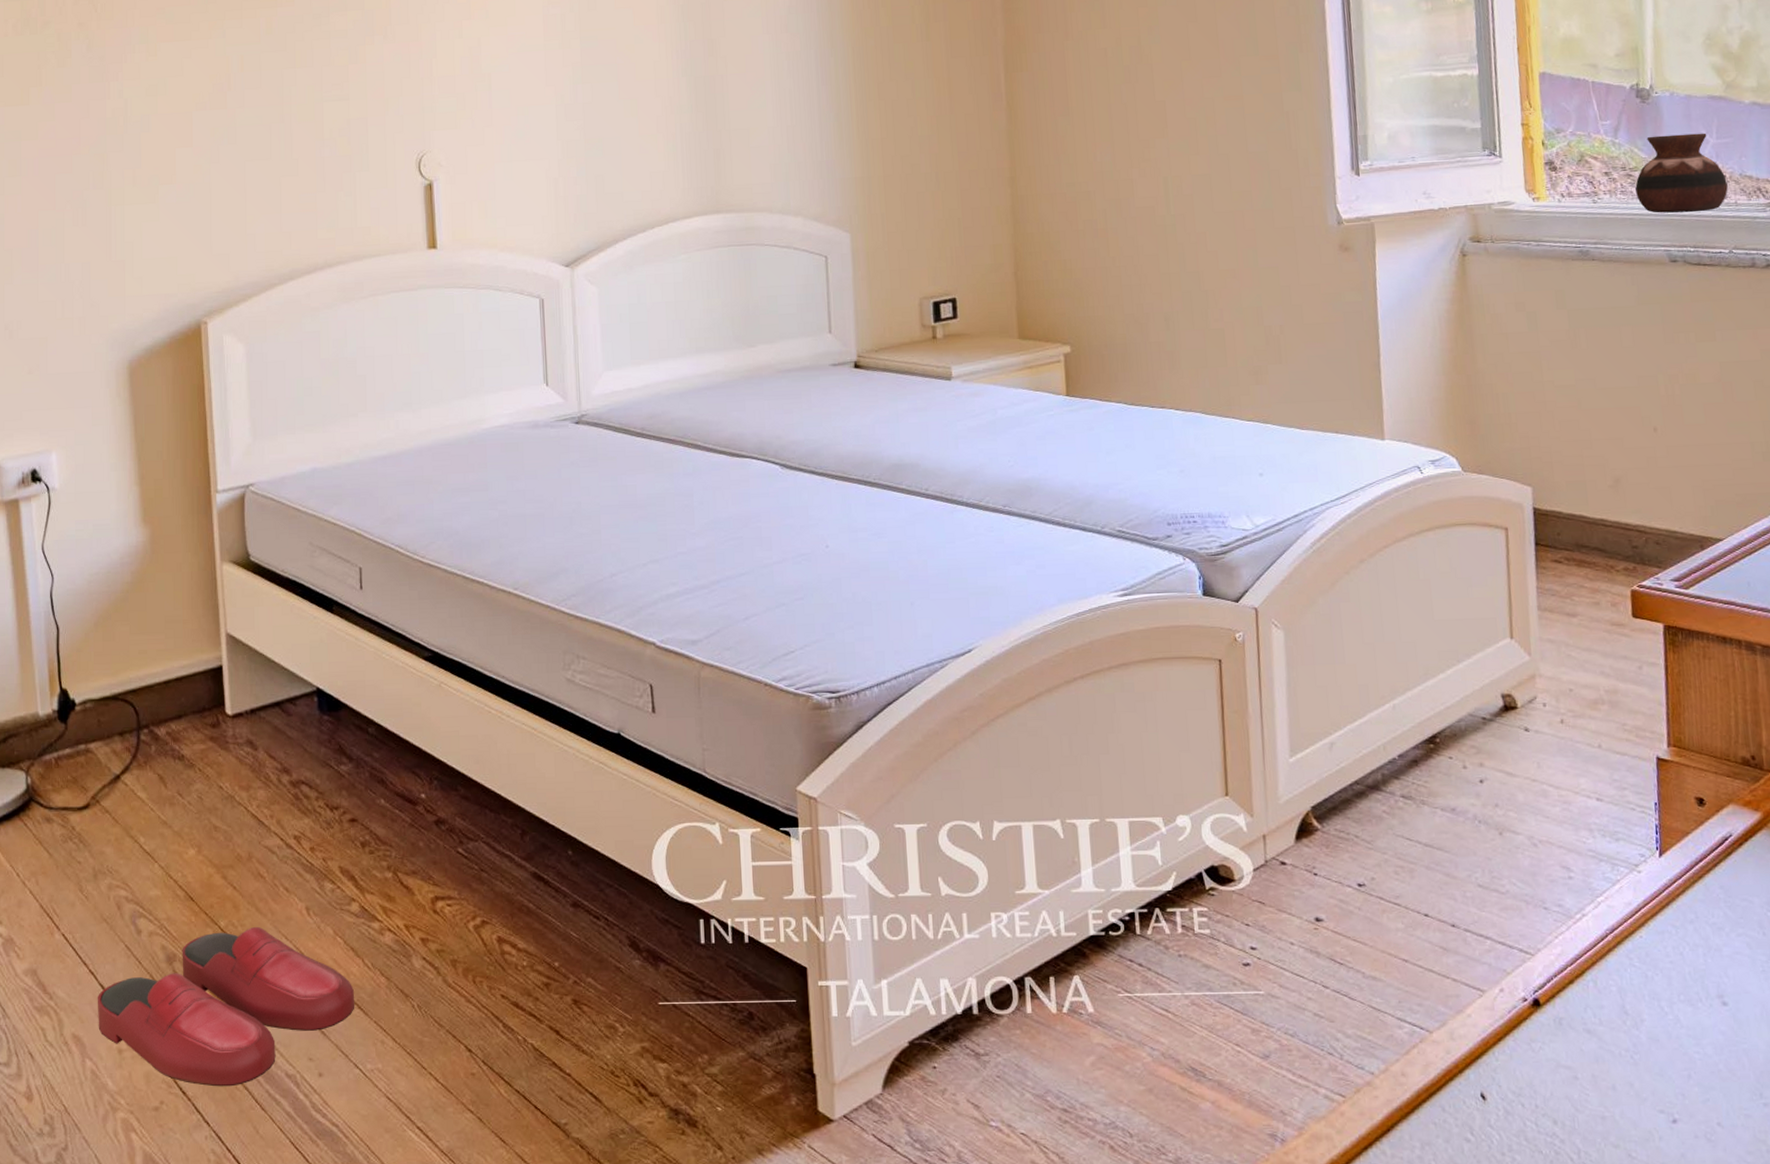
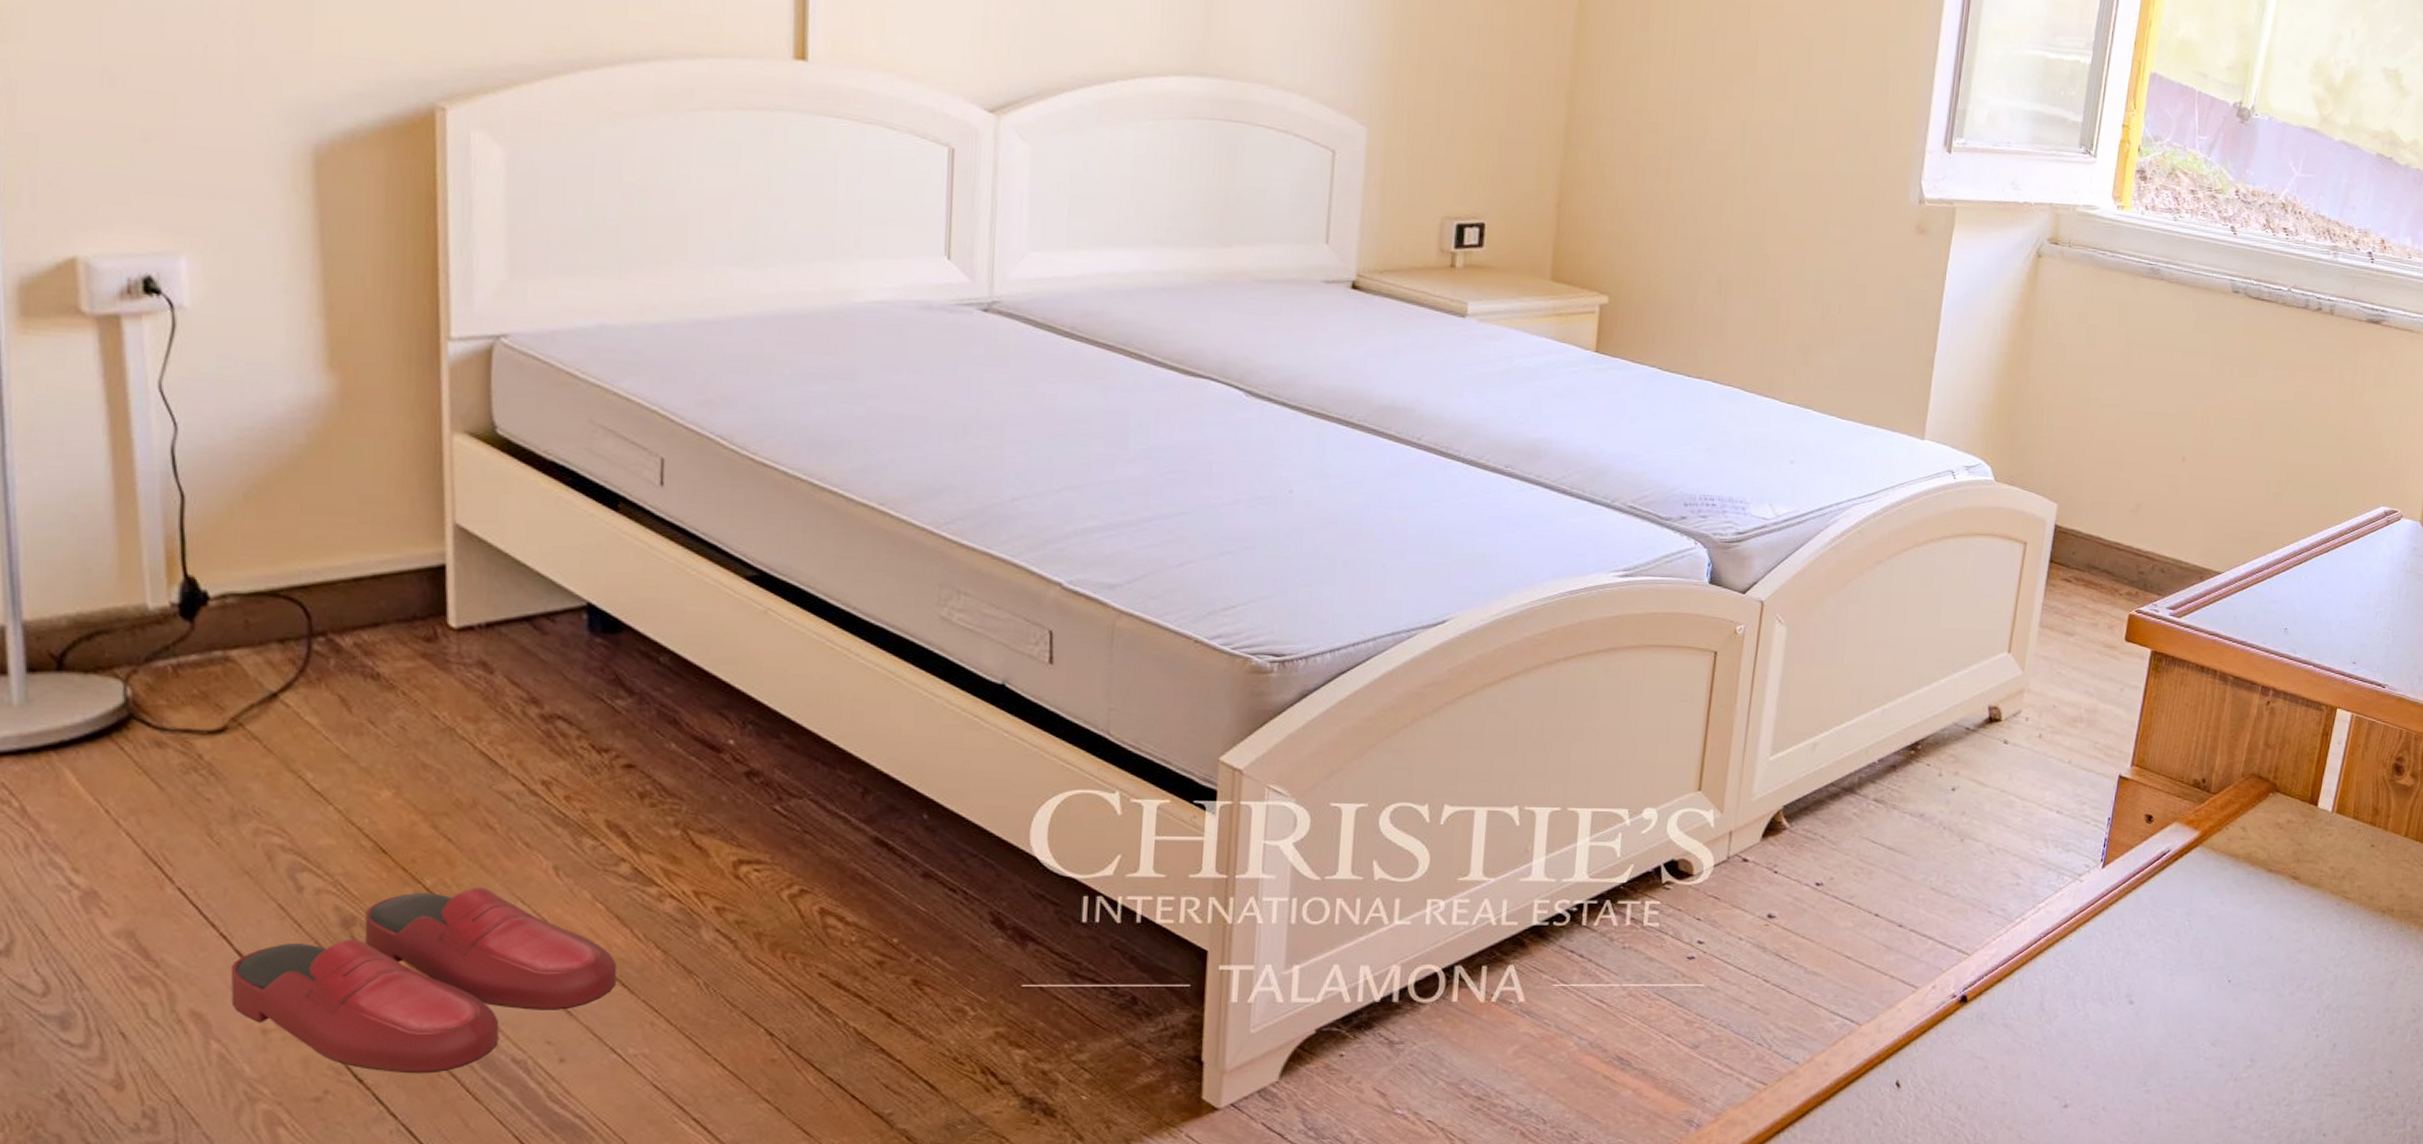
vase: present [1635,133,1728,214] -> none [2216,159,2301,246]

